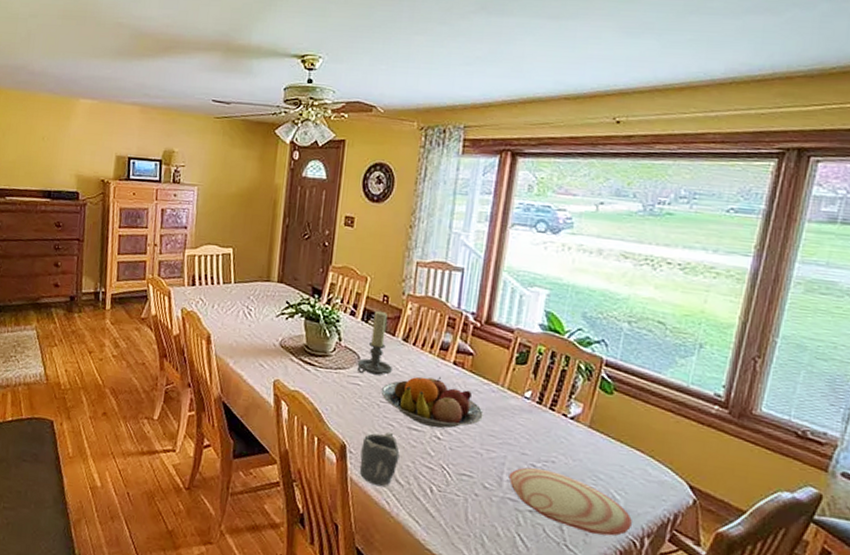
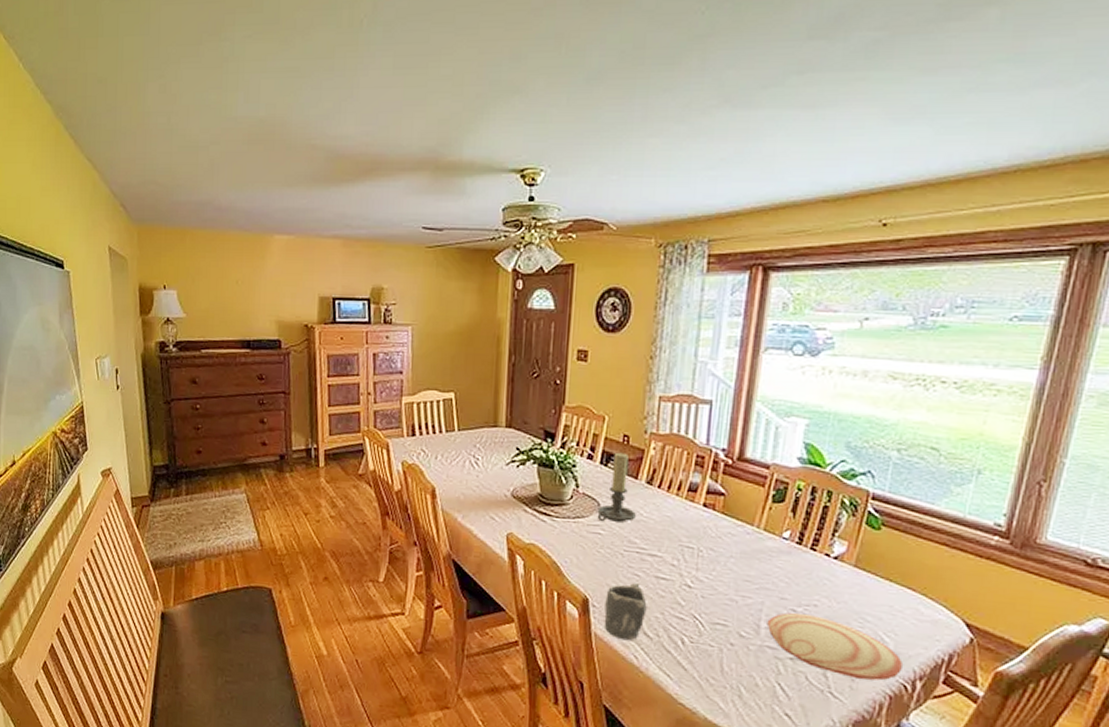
fruit bowl: present [380,376,484,429] -> none [624,520,738,576]

